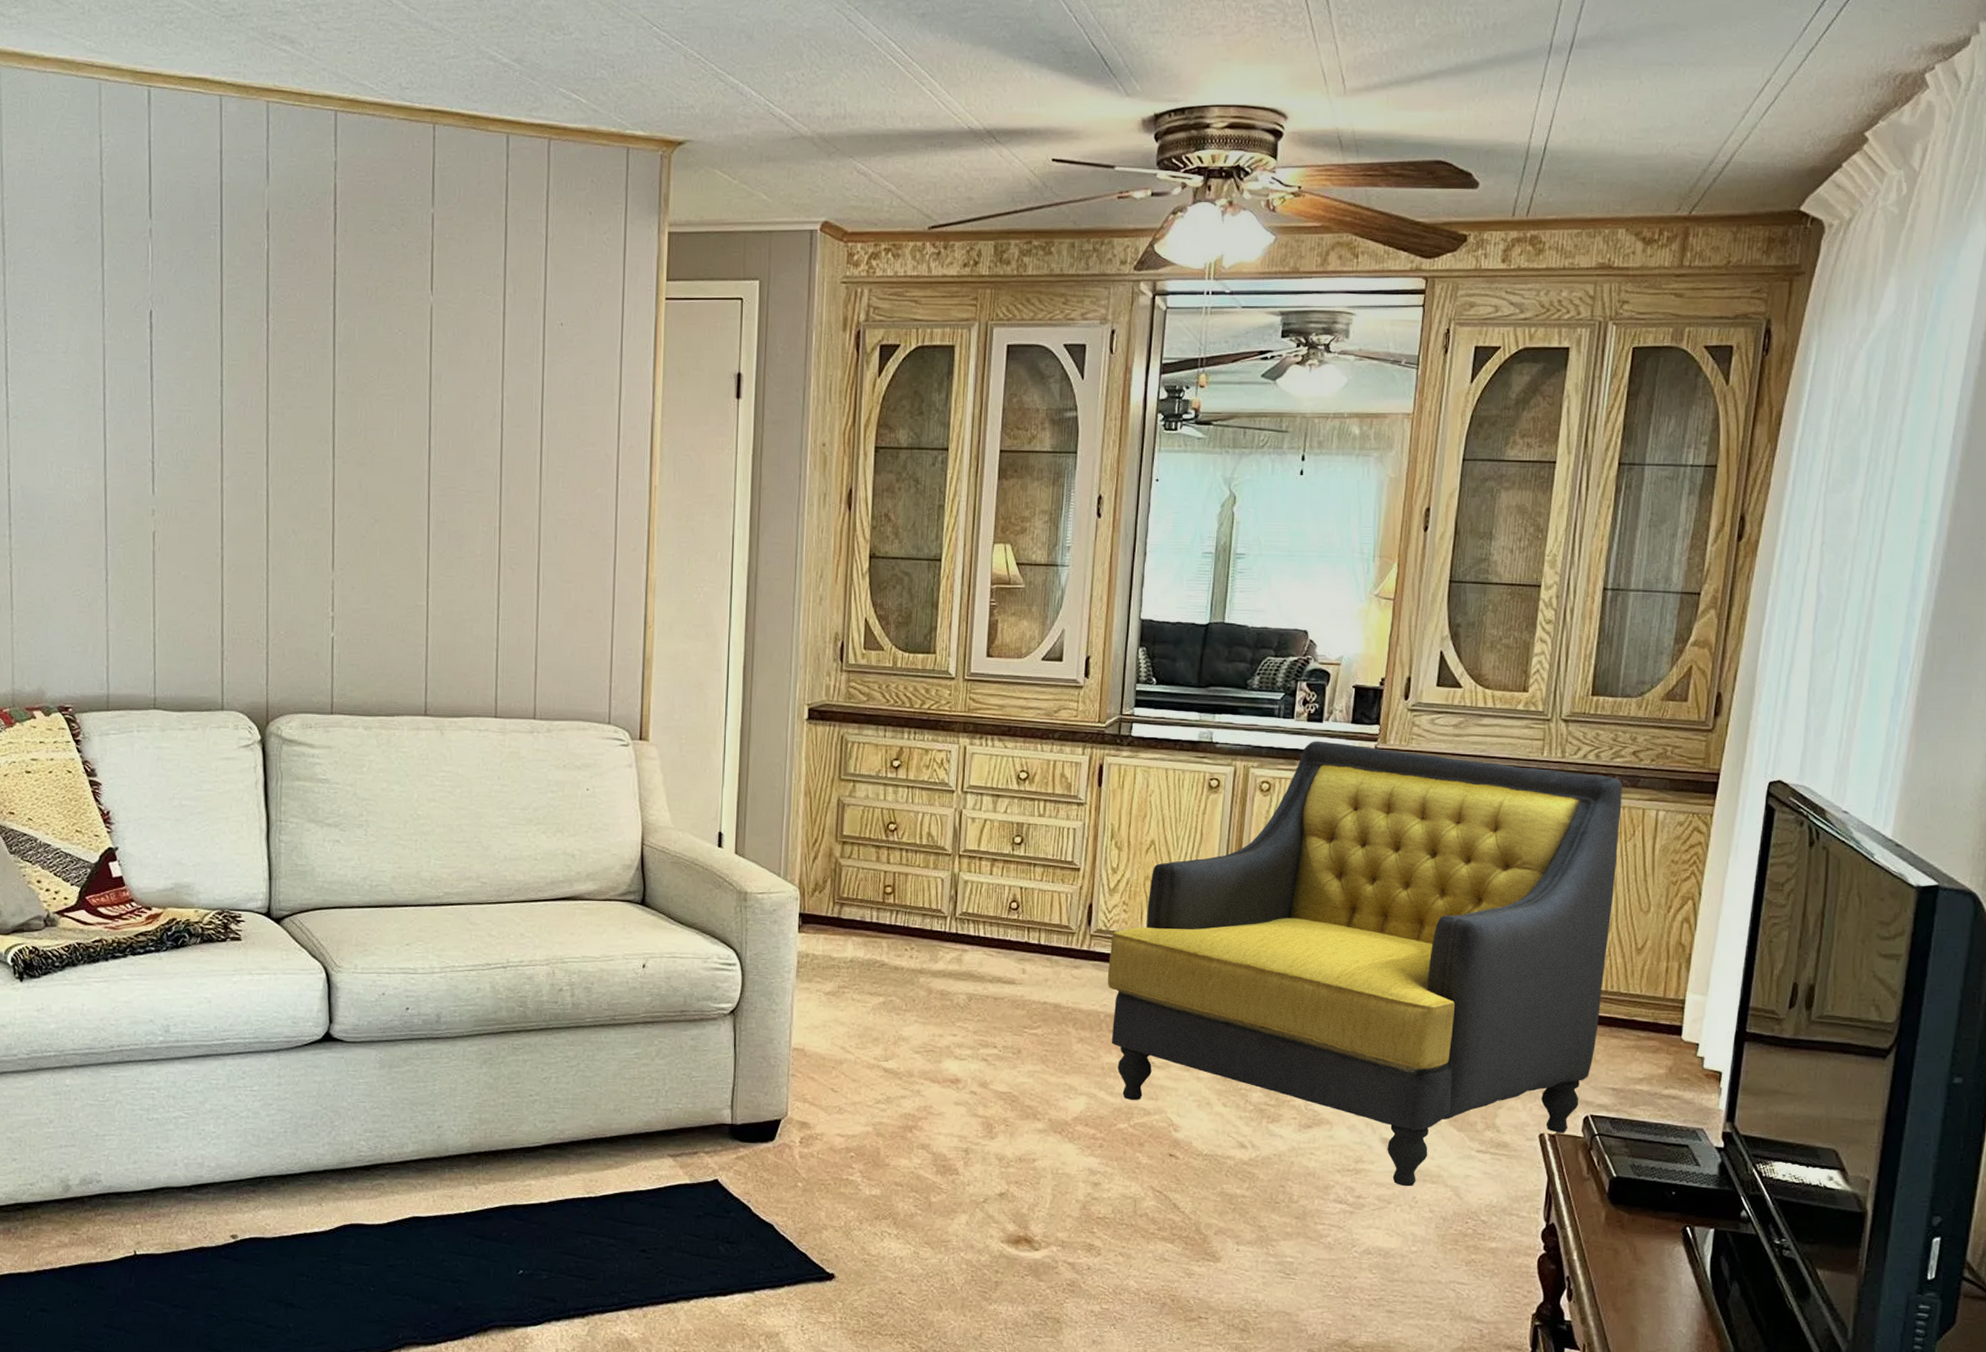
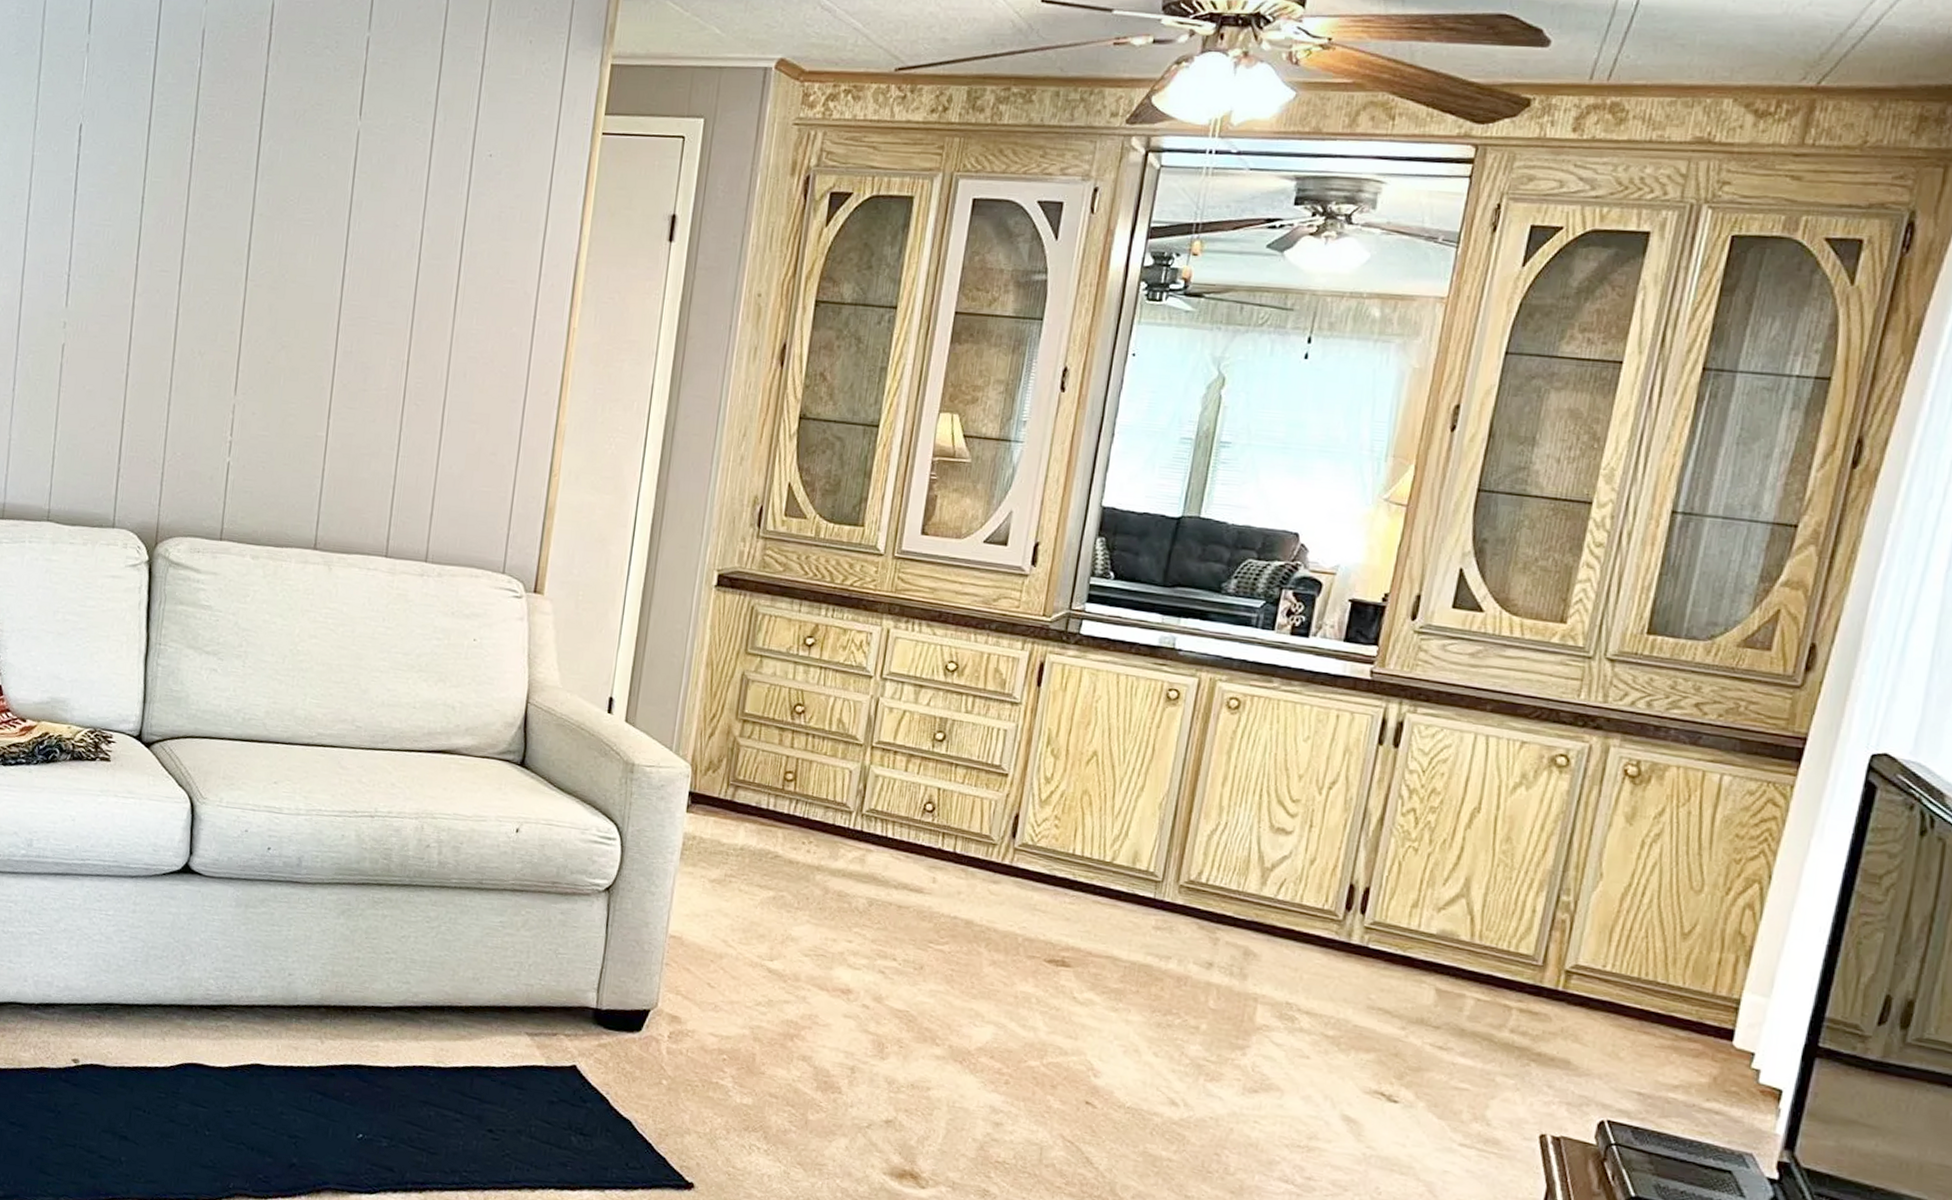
armchair: present [1108,741,1623,1187] -> none [1028,657,1679,1175]

